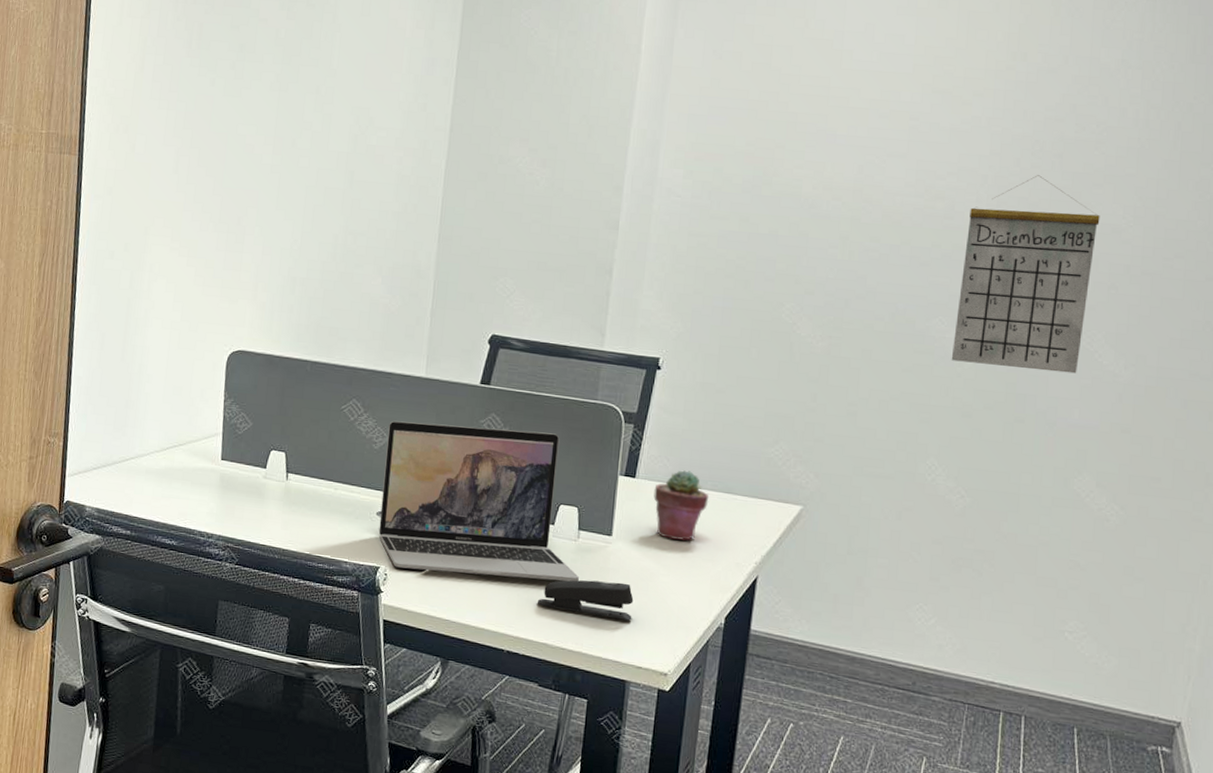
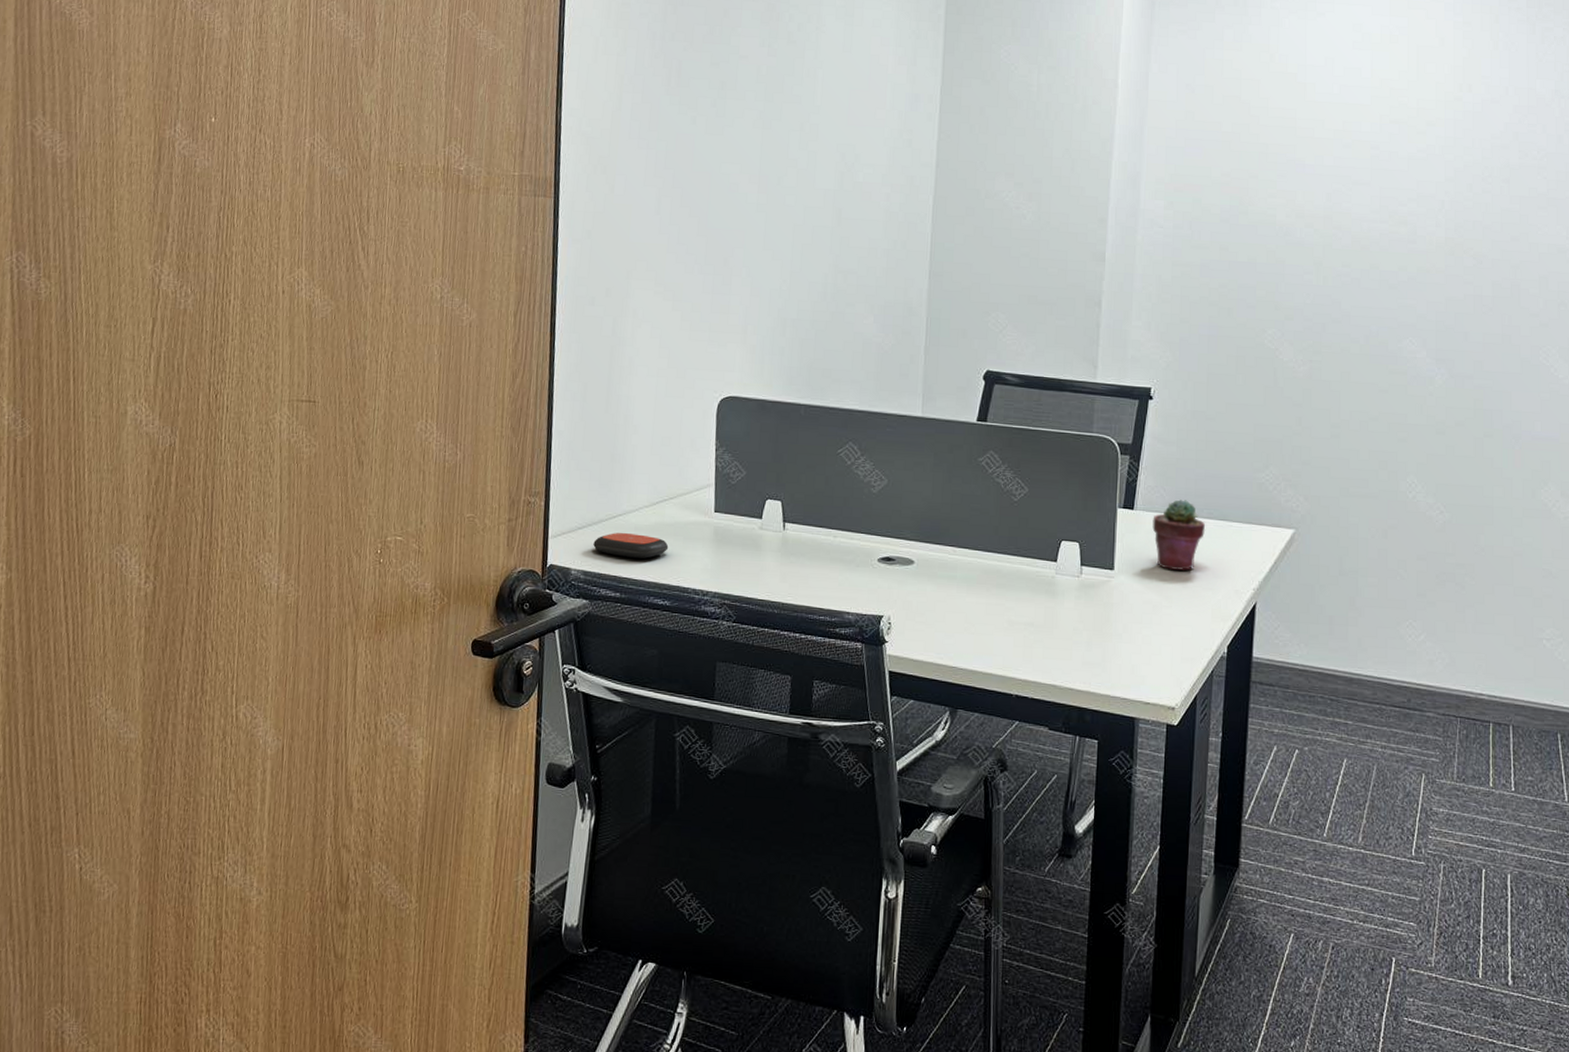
remote control: none [107,474,177,500] -> present [593,532,669,559]
laptop: present [378,420,579,582] -> none [880,462,1084,620]
stapler: present [538,579,634,621] -> none [1044,616,1138,656]
calendar: present [951,175,1100,374] -> none [1423,199,1546,388]

